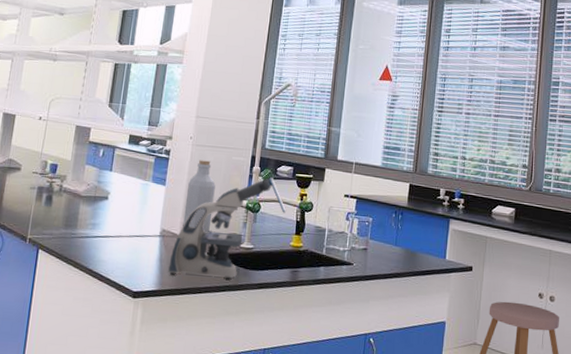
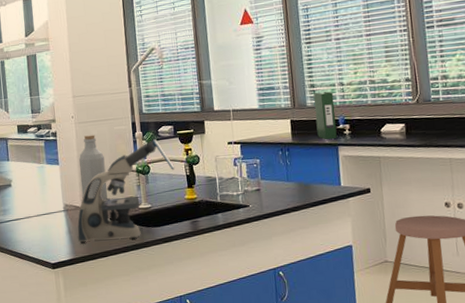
binder: none [432,162,455,211] -> present [313,91,337,139]

